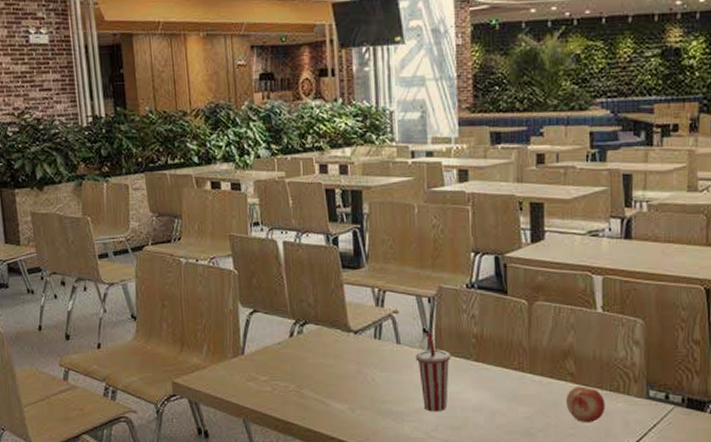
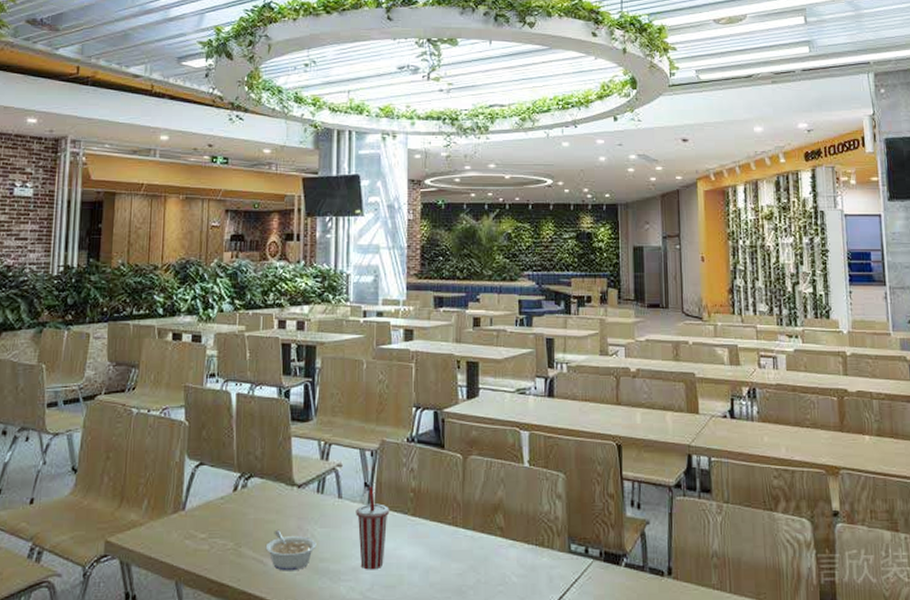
legume: none [326,374,378,412] -> present [265,531,317,571]
fruit: present [565,386,606,423] -> none [495,540,532,579]

